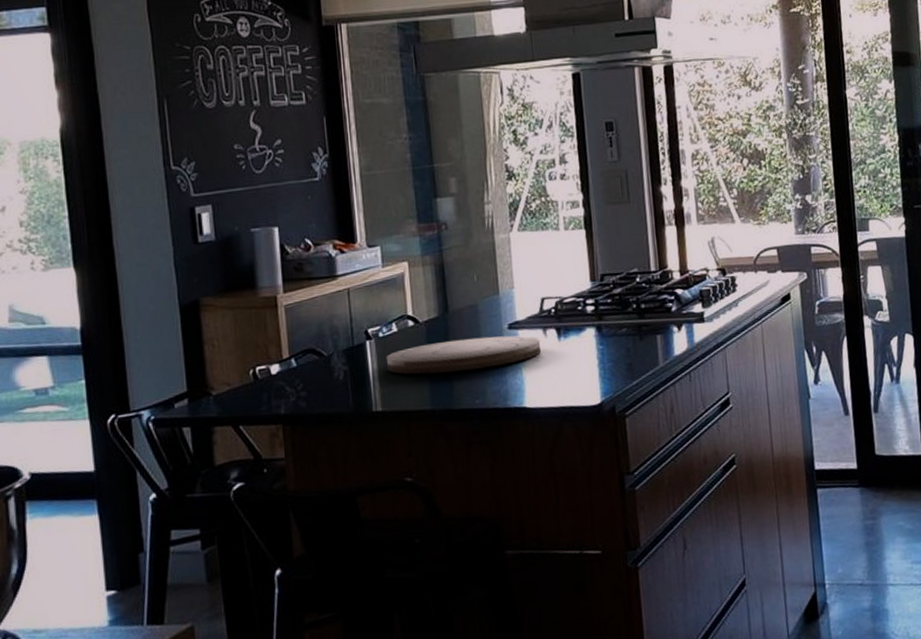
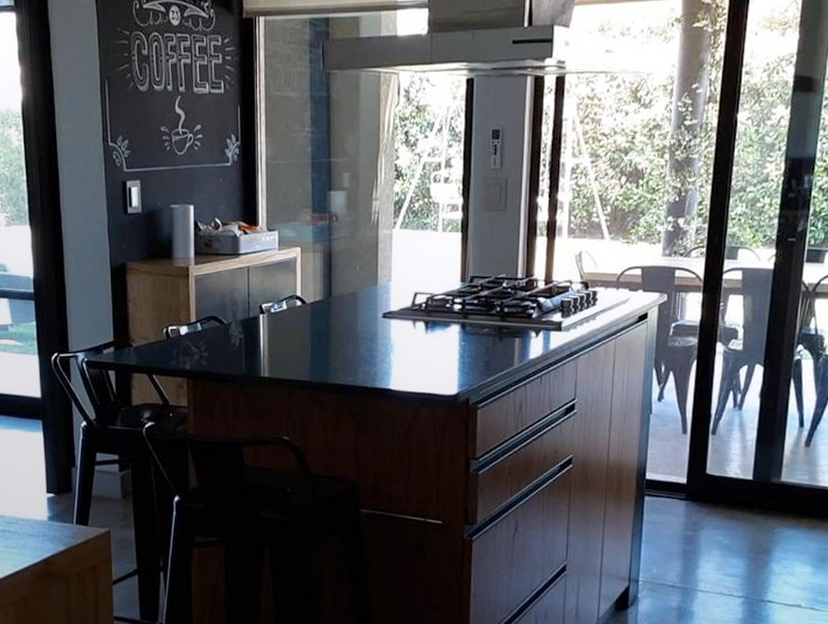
cutting board: present [386,335,540,375] -> none [275,322,409,350]

